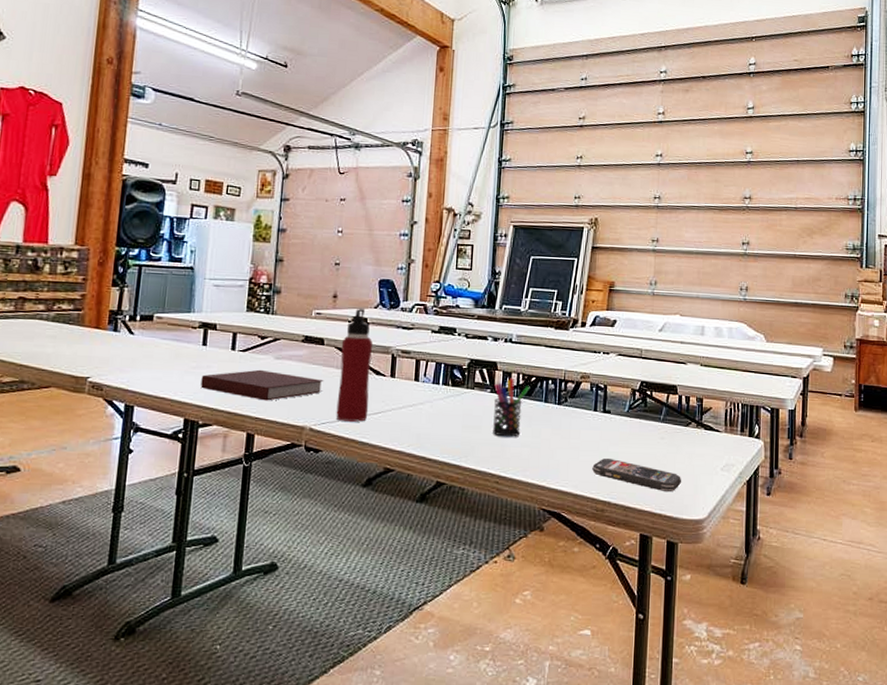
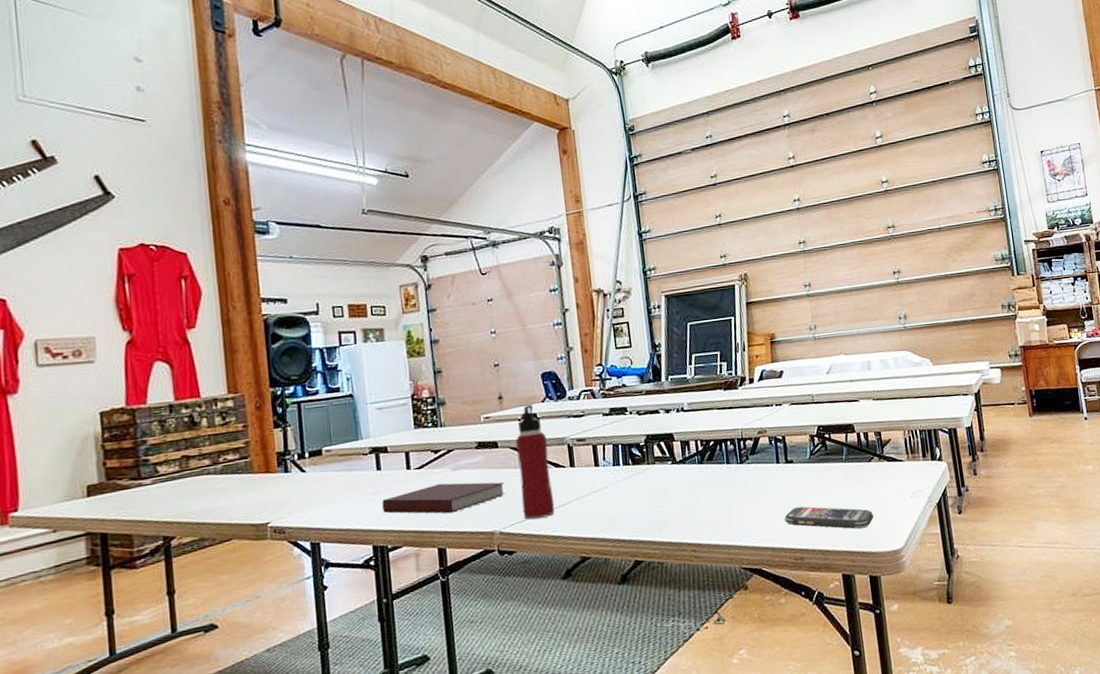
pen holder: present [492,378,530,437] -> none [674,446,710,506]

